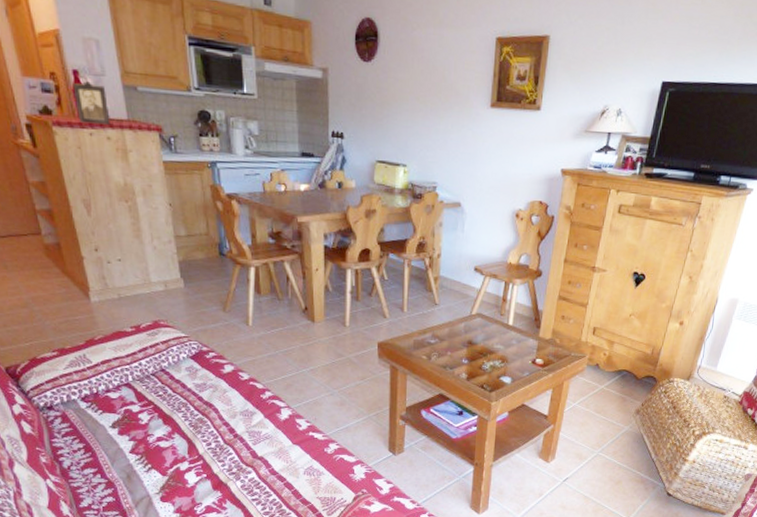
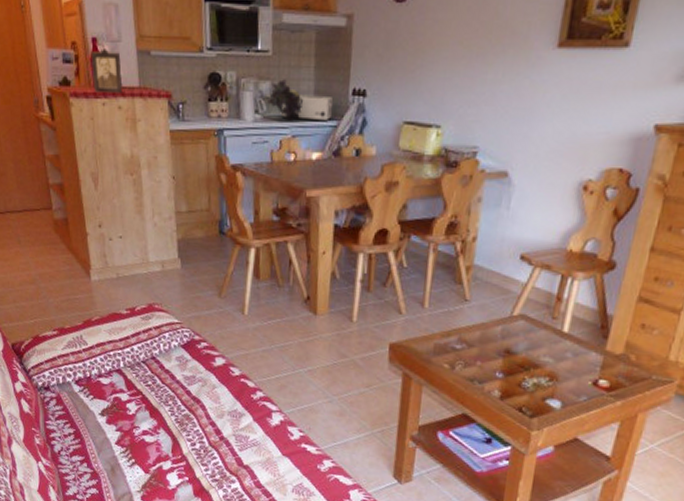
plant: none [256,120,290,158] -> present [267,79,304,122]
toaster: none [269,134,316,159] -> present [280,95,334,122]

